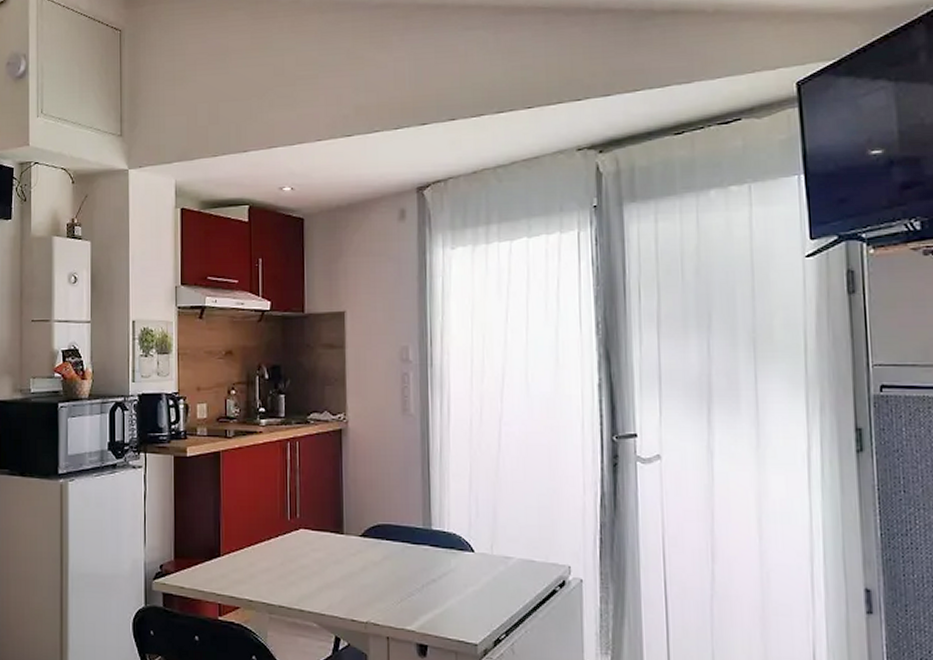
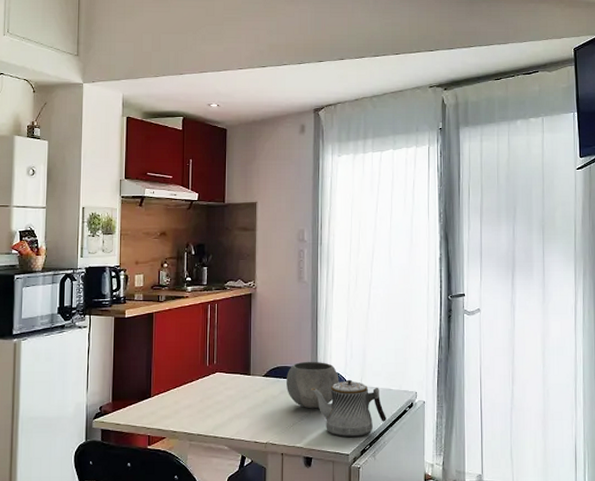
bowl: none [391,518,461,582] -> present [287,361,339,409]
teapot: none [423,545,528,623] -> present [311,379,386,438]

